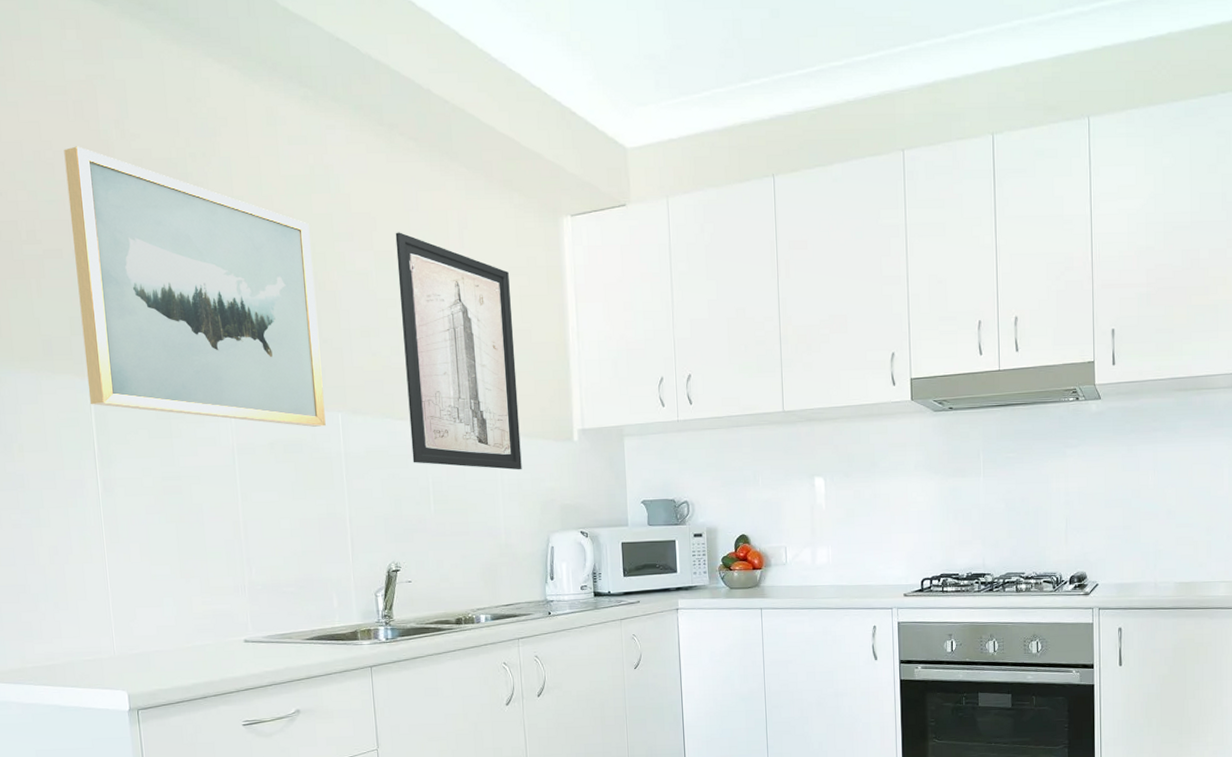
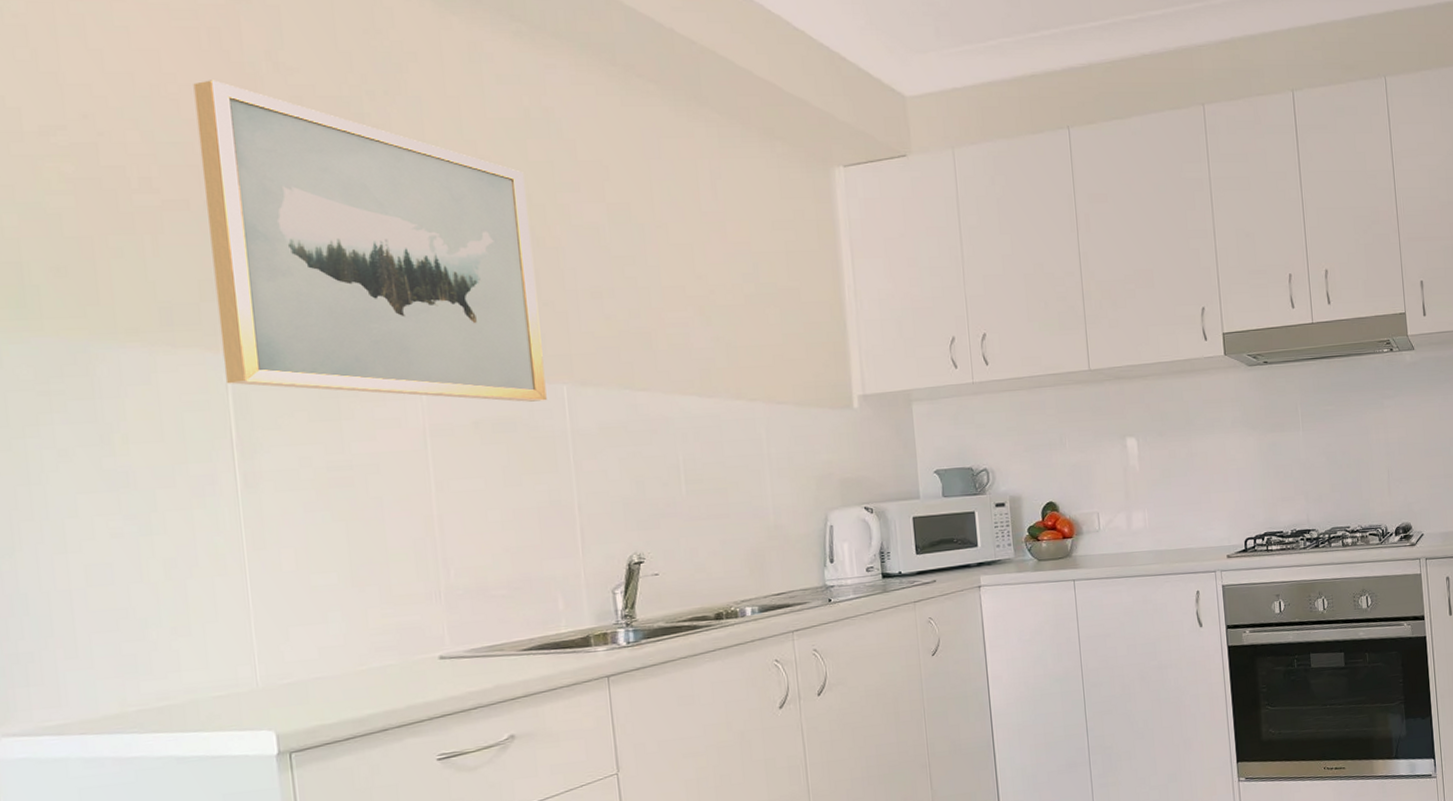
wall art: present [395,232,522,470] -> none [633,182,793,443]

